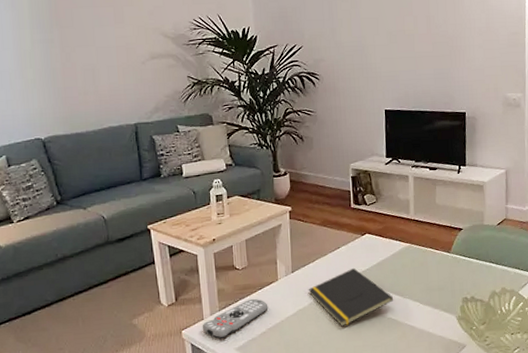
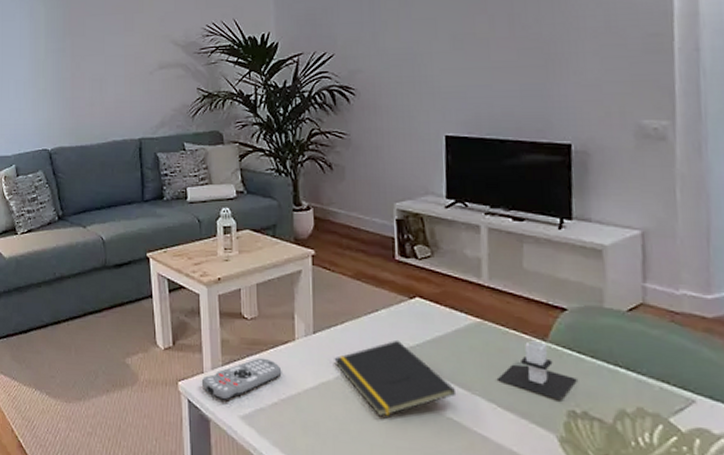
candle: none [420,253,468,292] -> present [498,339,577,400]

